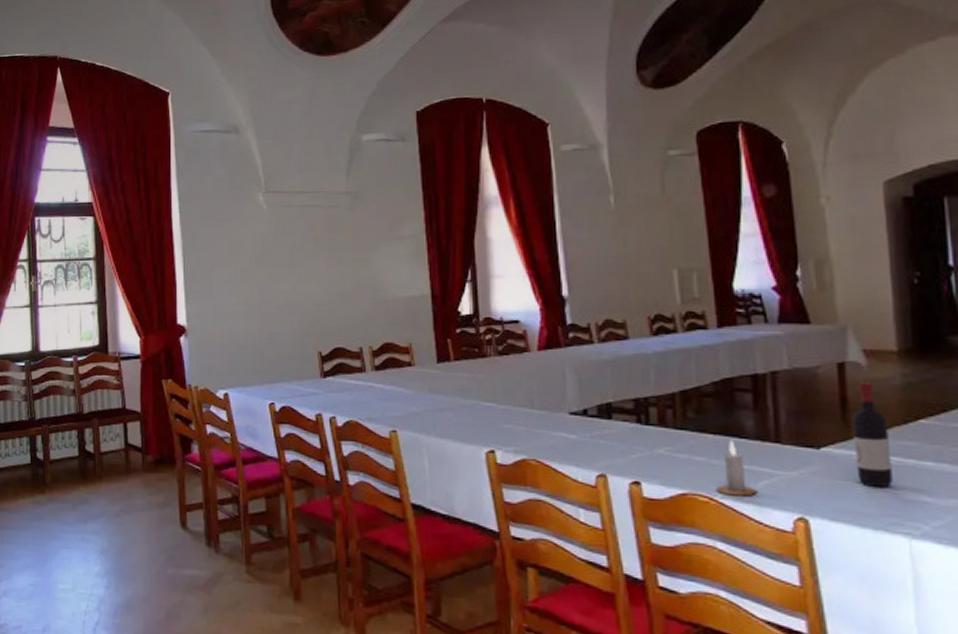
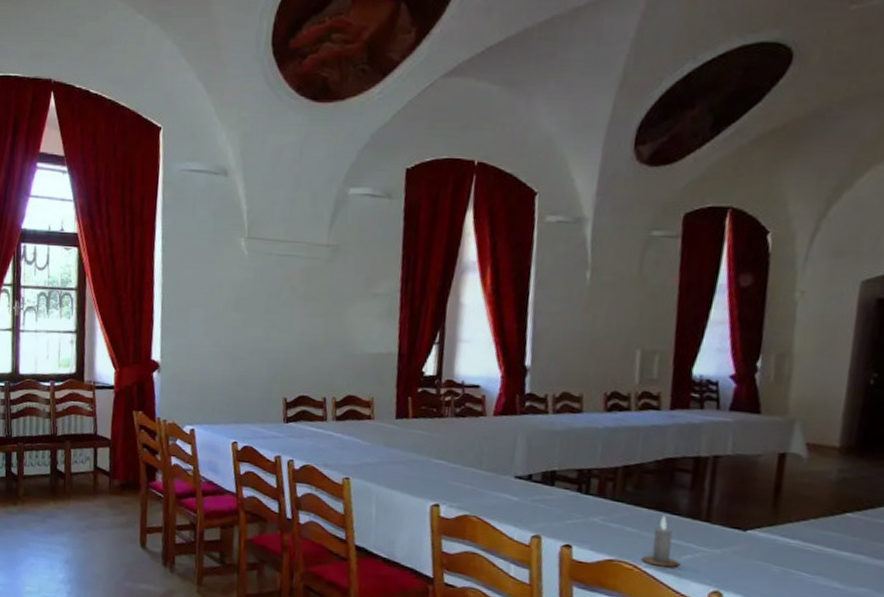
wine bottle: present [852,382,893,487] -> none [776,473,816,572]

